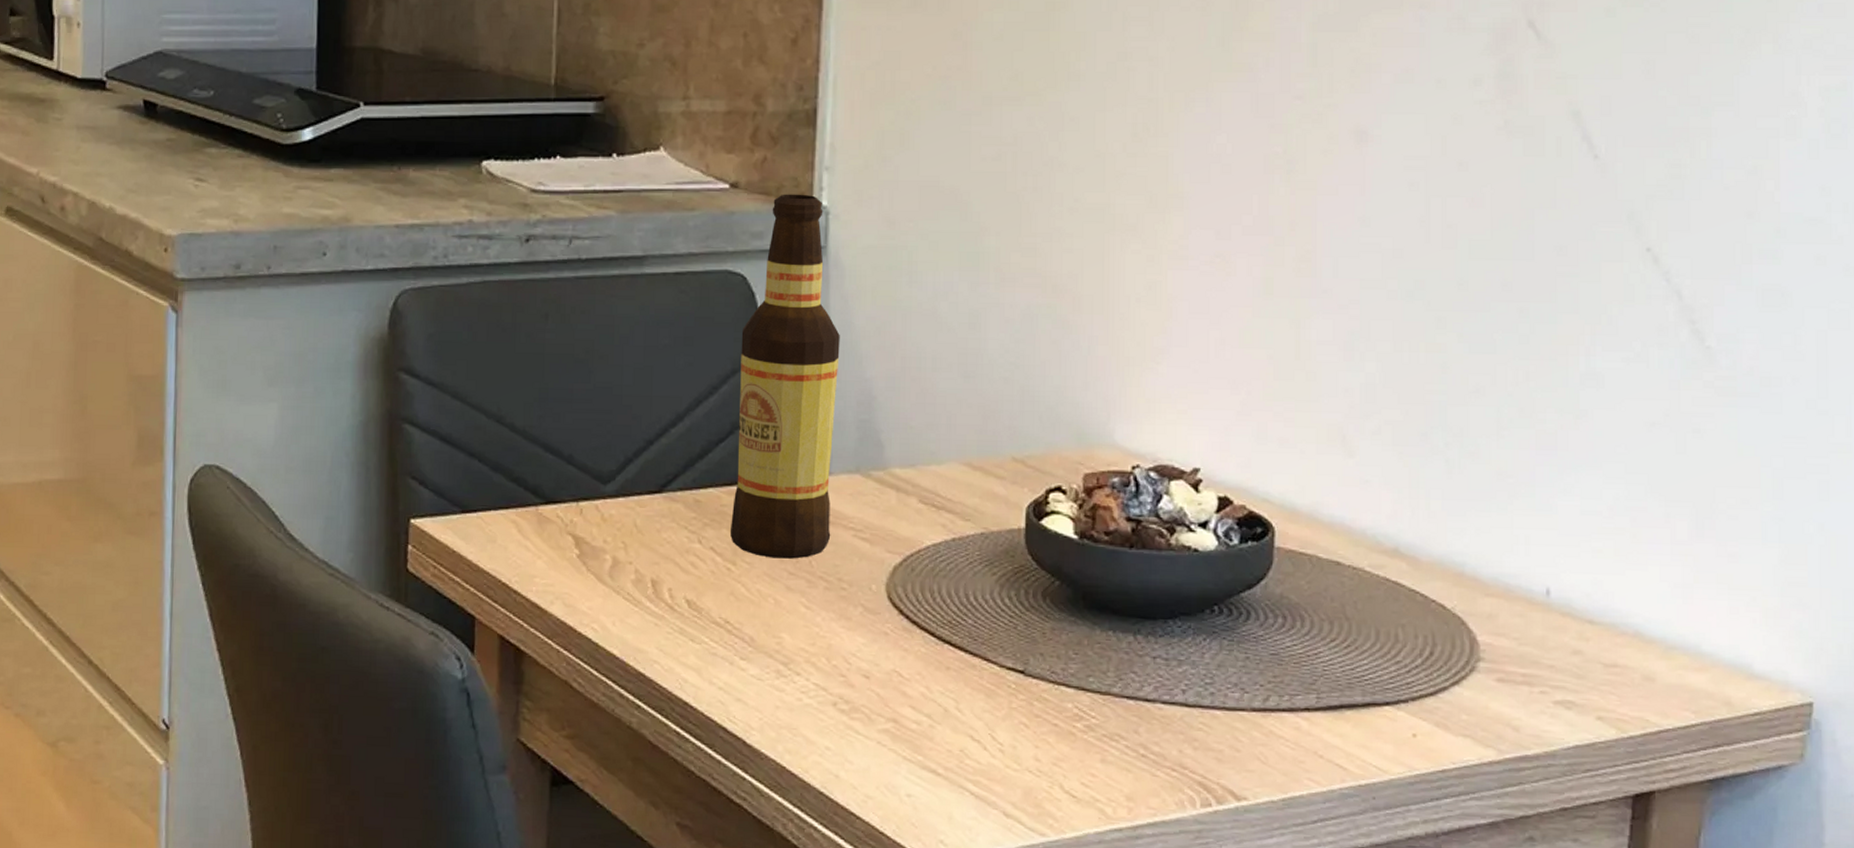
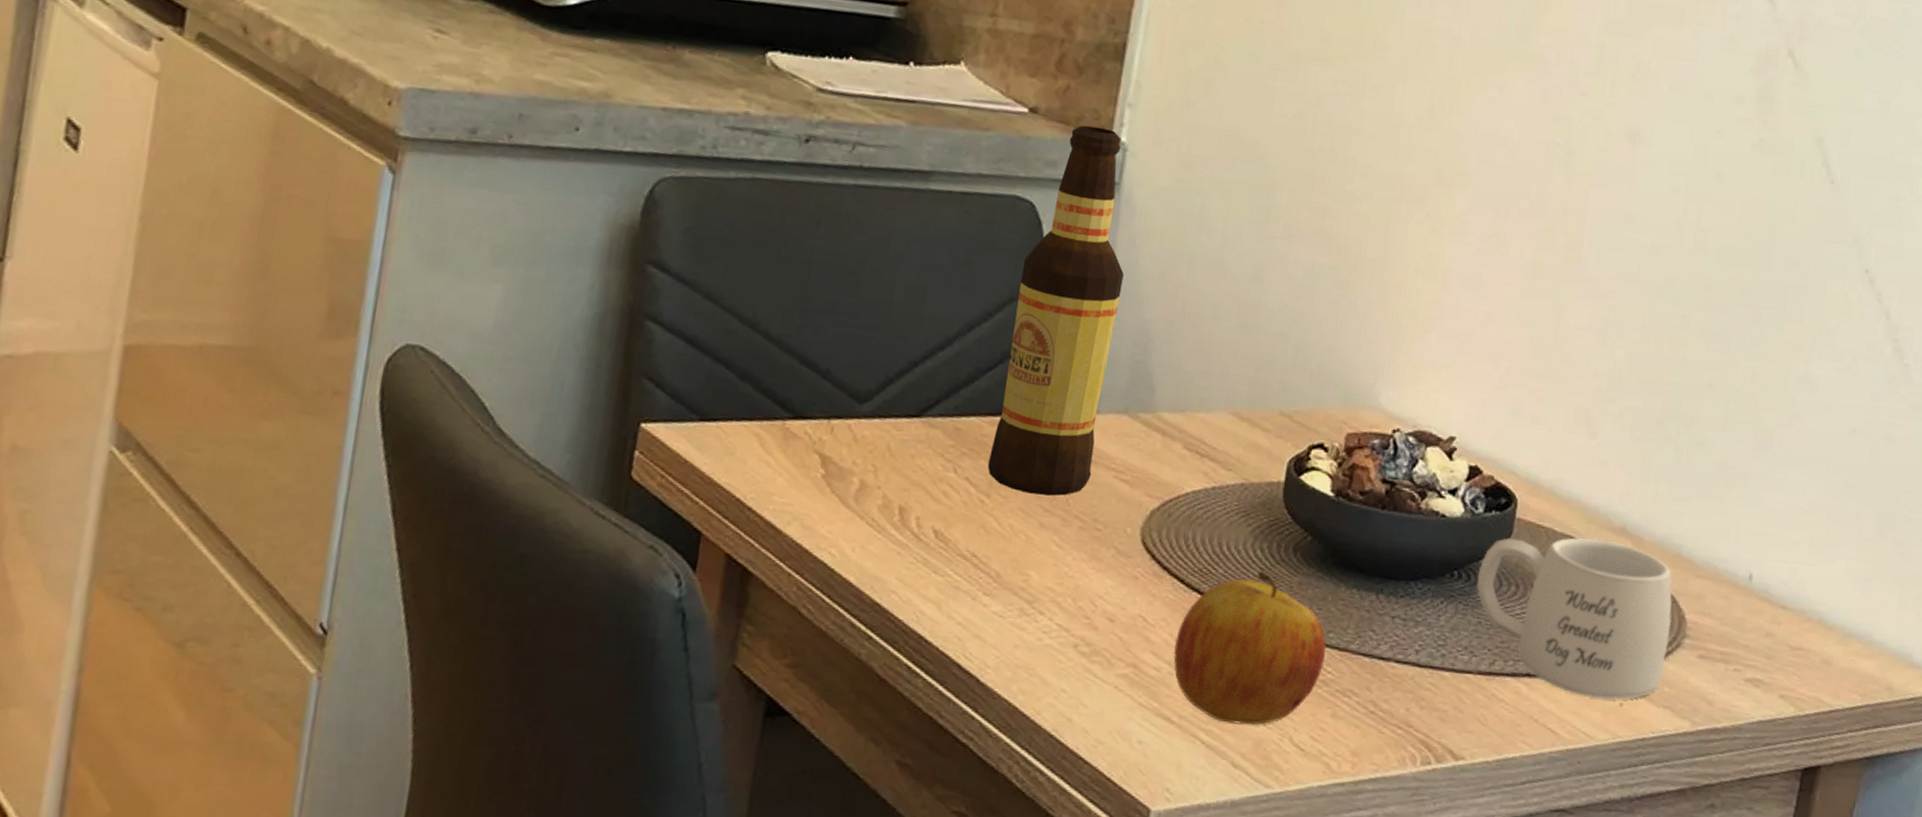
apple: none [931,619,1088,774] -> present [1173,570,1326,726]
mug: none [1240,562,1462,731] -> present [1476,537,1673,700]

